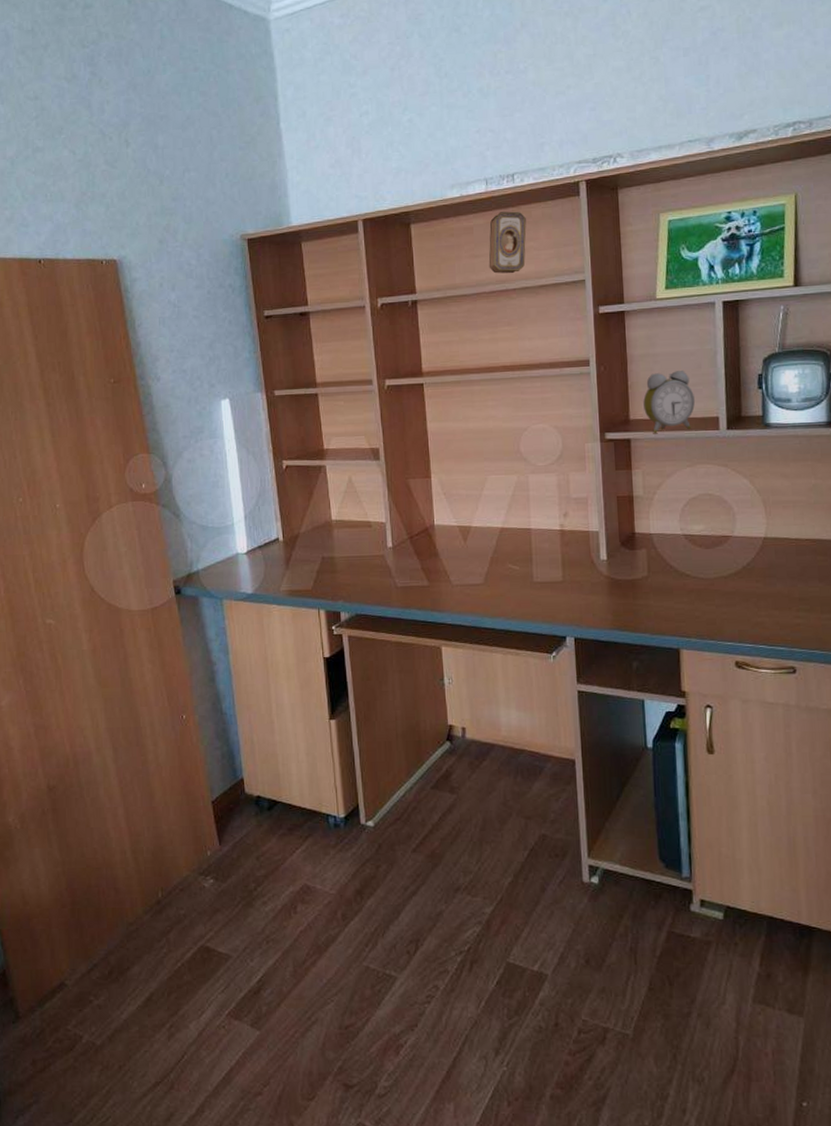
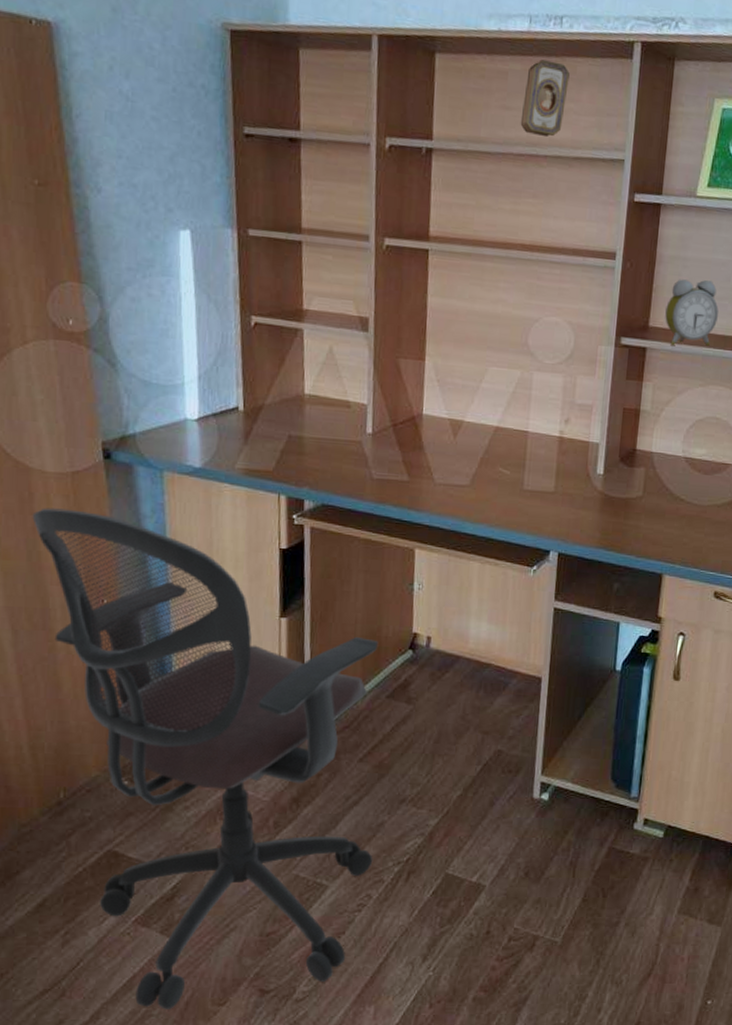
office chair: none [123,640,436,1104] -> present [32,507,379,1010]

